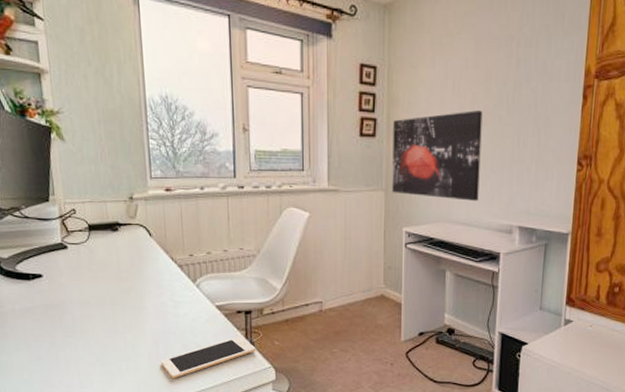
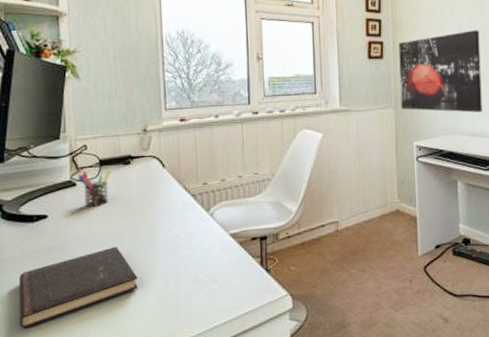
hardcover book: none [20,309,130,377] -> present [18,246,138,329]
pen holder: none [68,234,101,270] -> present [78,169,112,207]
cell phone: present [160,337,256,379] -> none [171,265,272,317]

